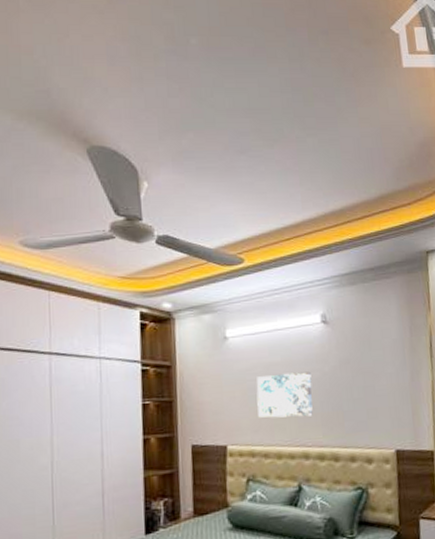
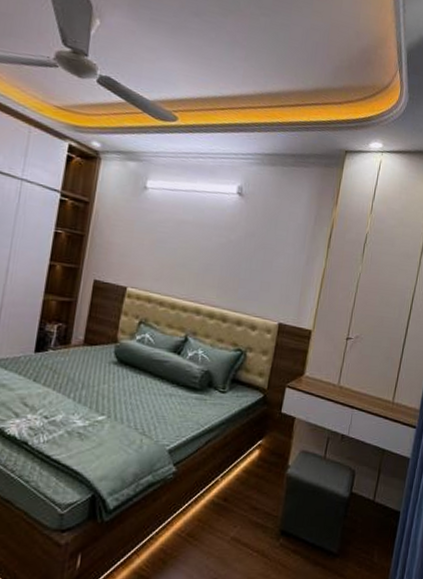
wall art: present [256,371,313,418] -> none [161,230,218,277]

